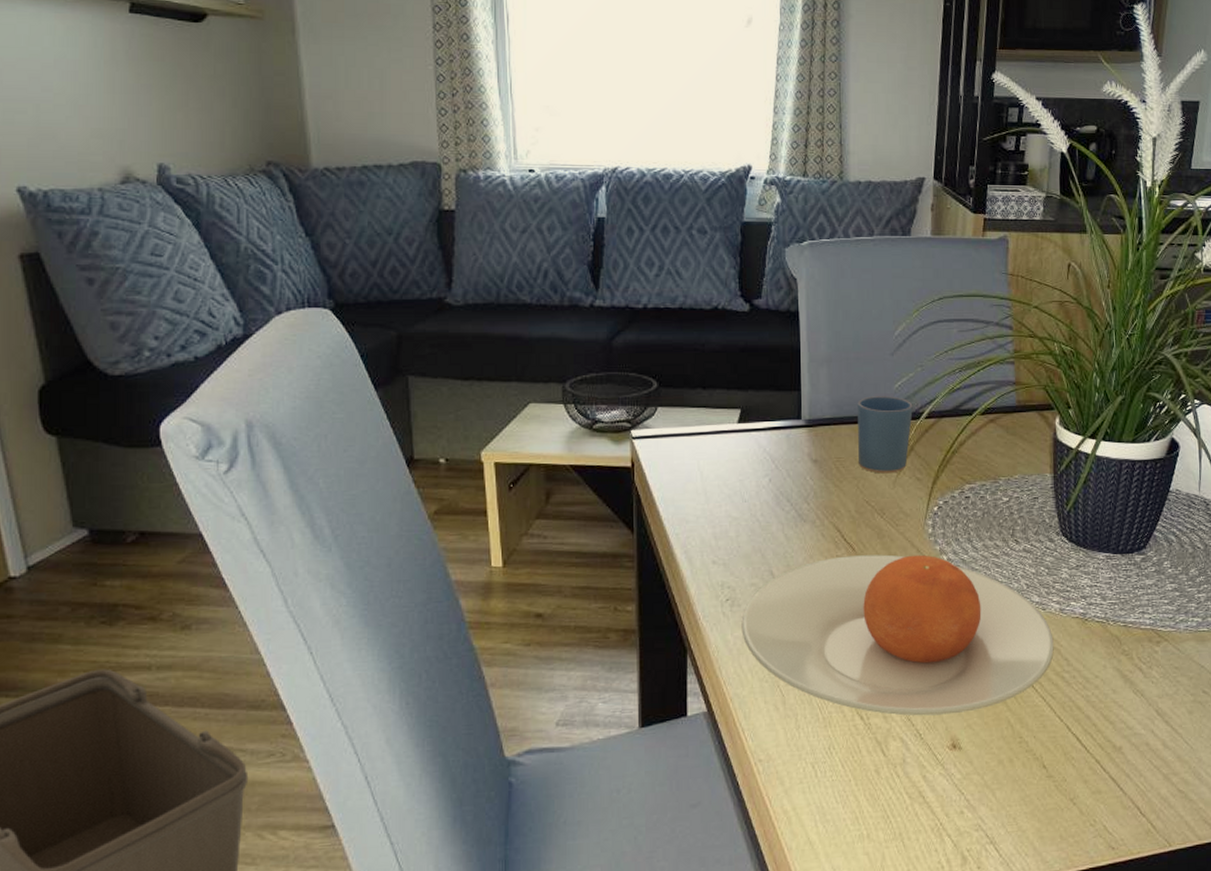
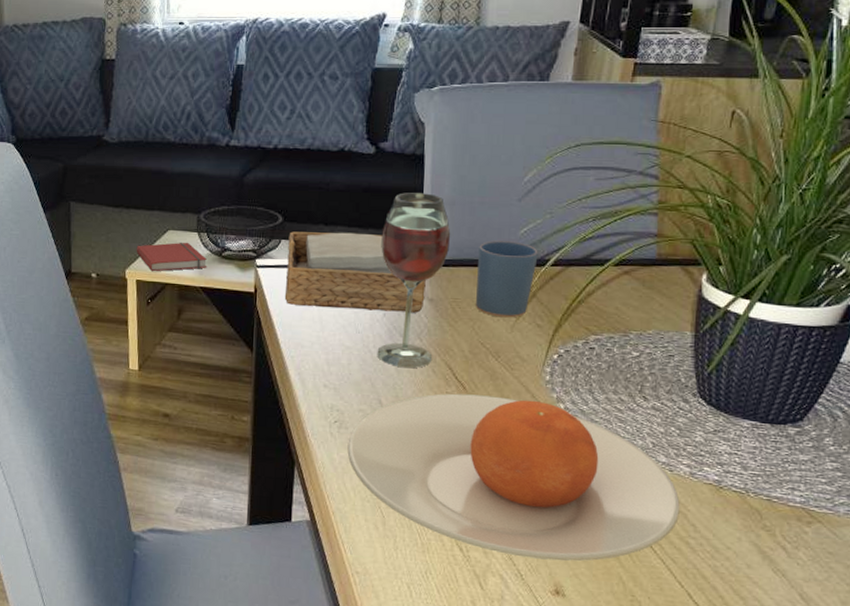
book: none [492,415,577,452] -> present [136,242,207,272]
napkin holder: none [664,395,809,478] -> present [284,231,426,313]
wineglass: none [762,351,830,535] -> present [377,193,451,368]

